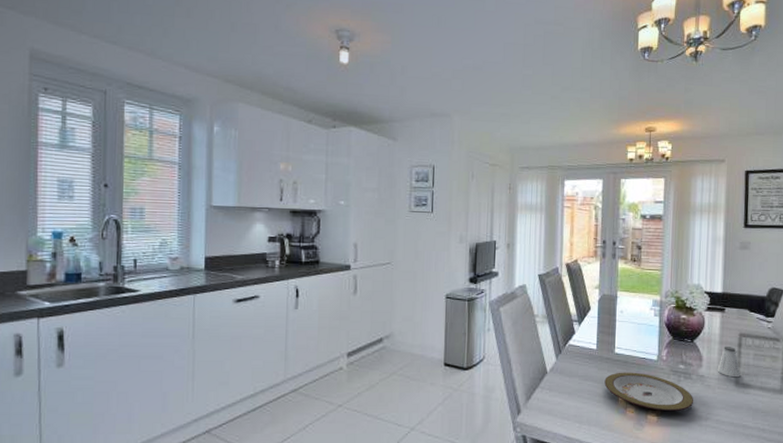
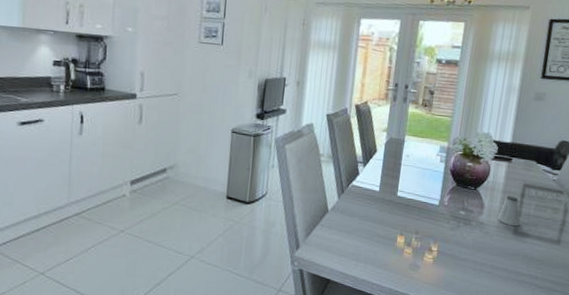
plate: present [604,372,694,411] -> none [384,214,471,255]

